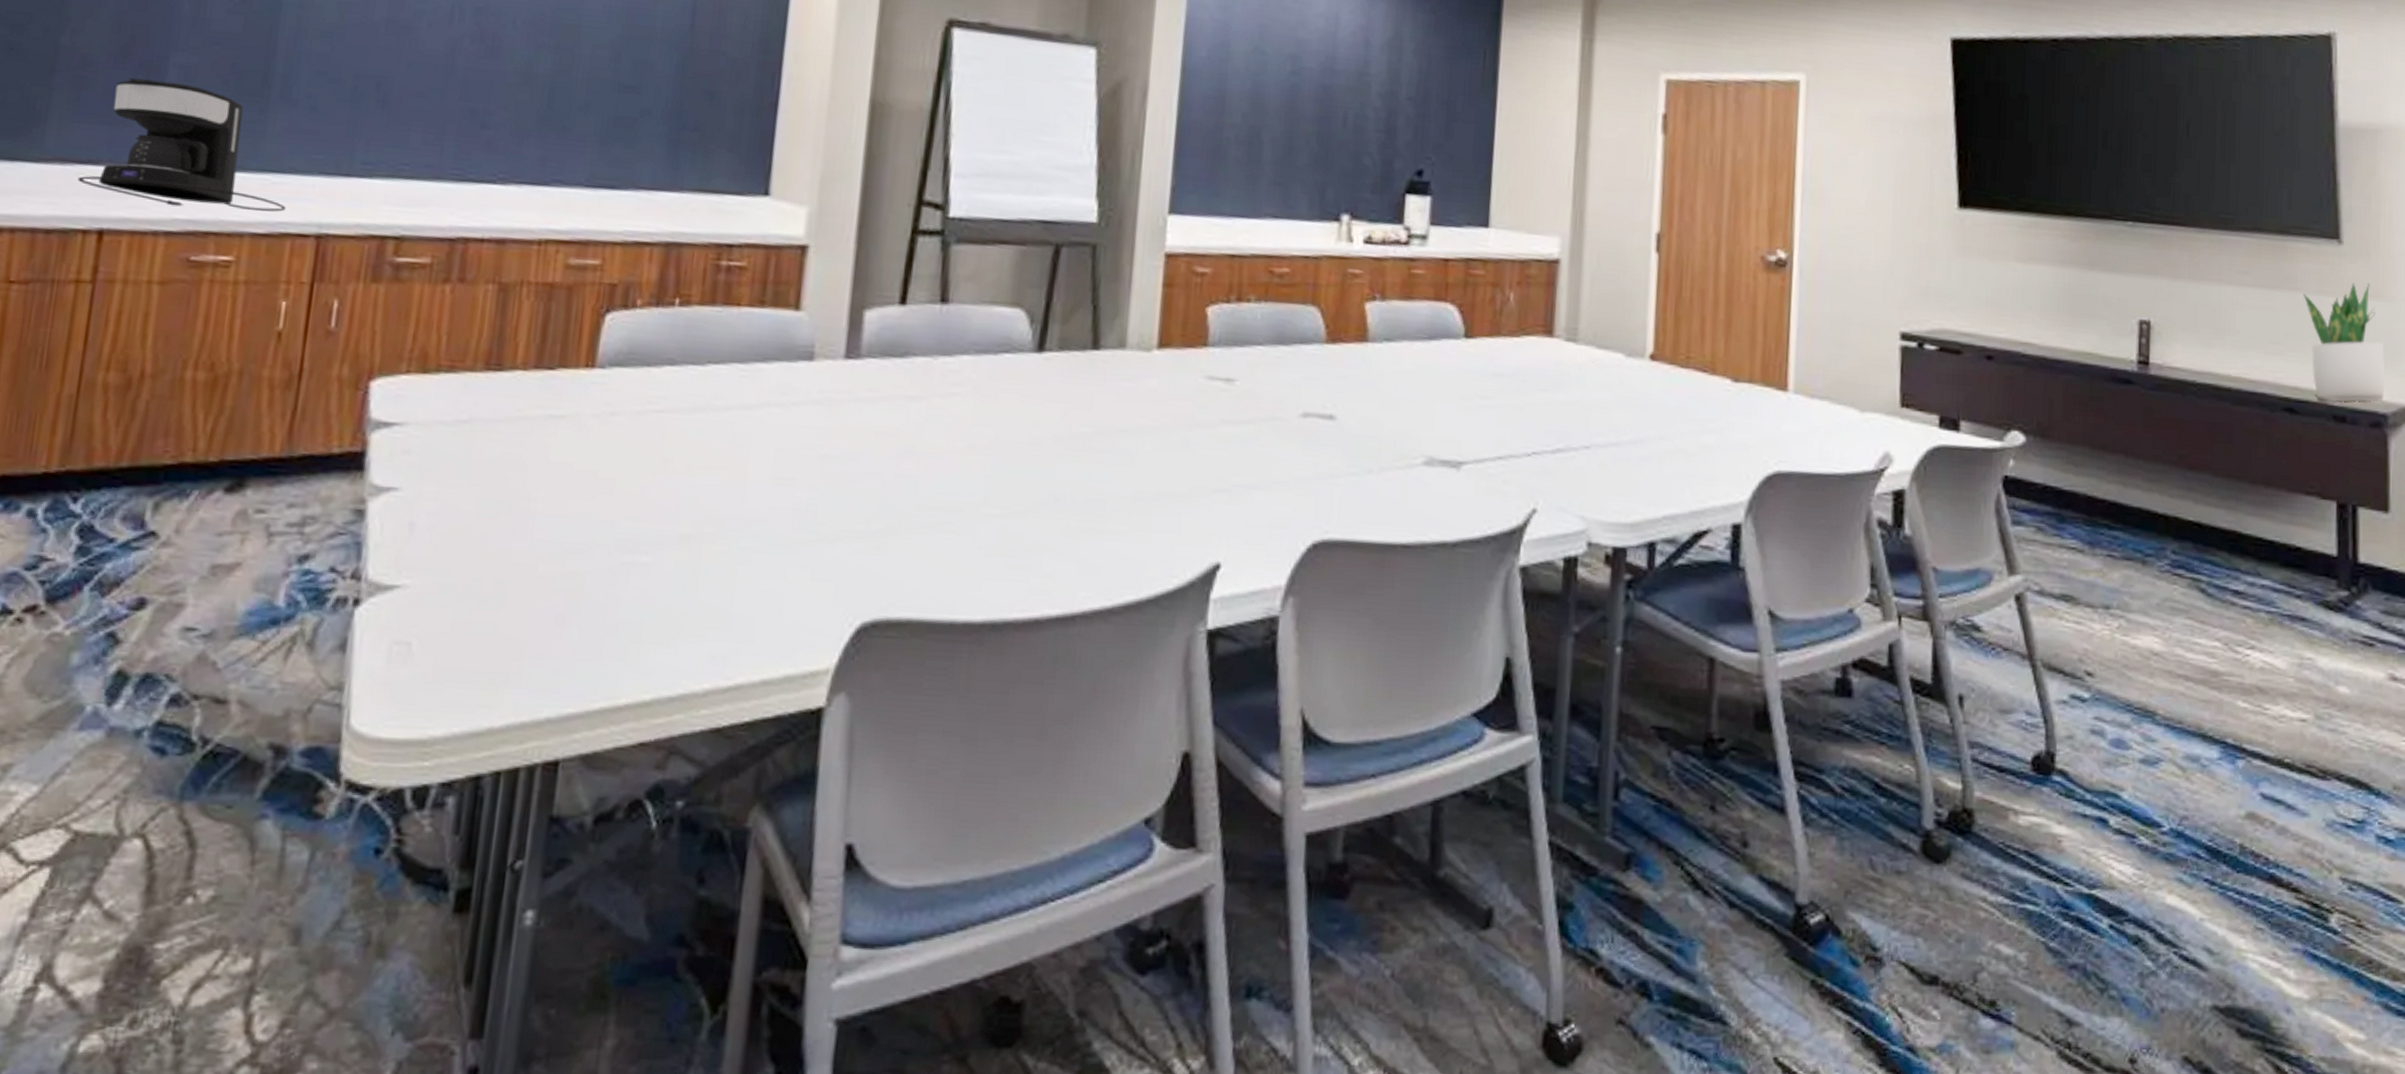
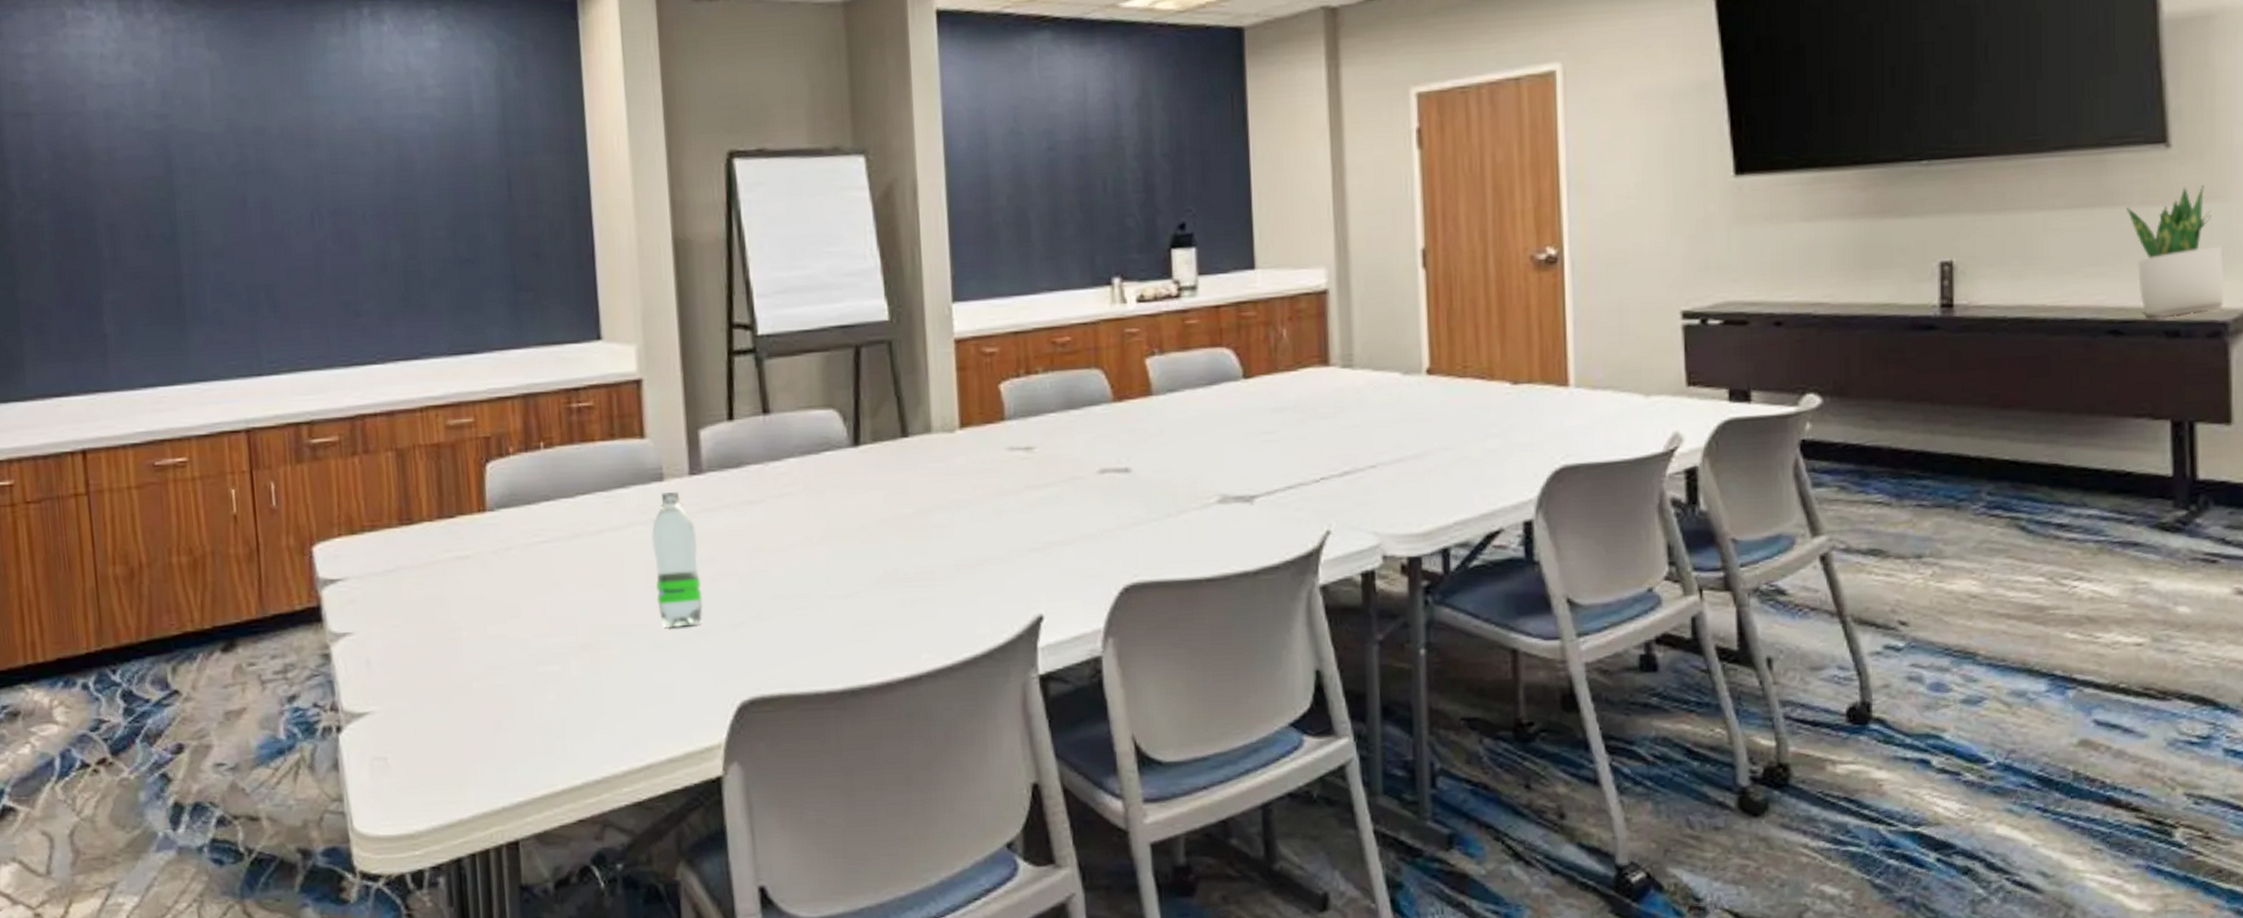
coffee maker: present [77,78,286,212] -> none [57,316,218,422]
bottle: none [781,374,841,529] -> present [651,492,703,628]

